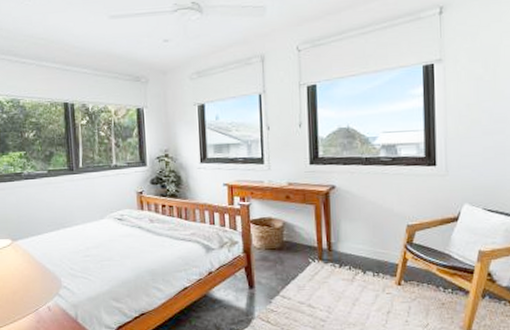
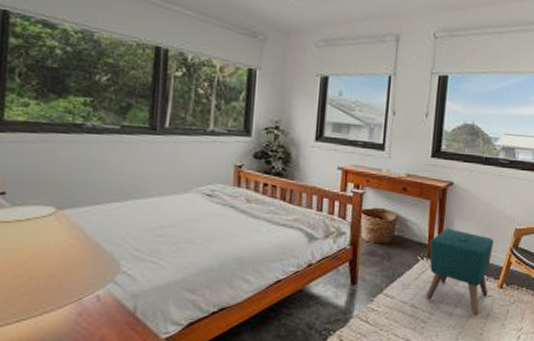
ottoman: none [320,230,386,313] -> present [426,228,494,315]

